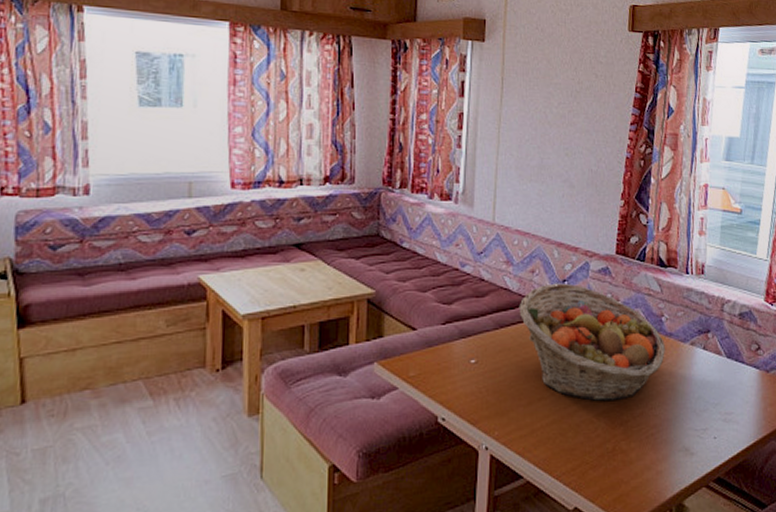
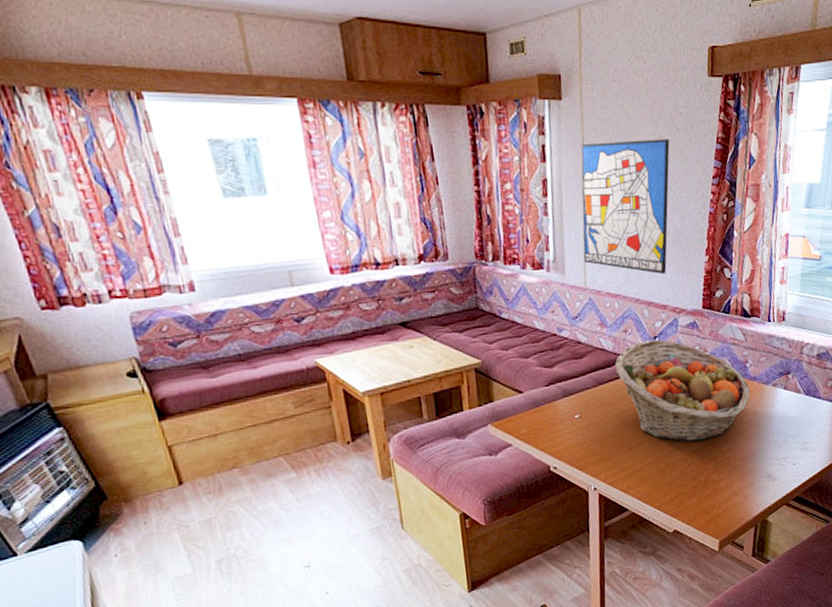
wall art: none [495,82,588,216] -> present [581,139,670,275]

